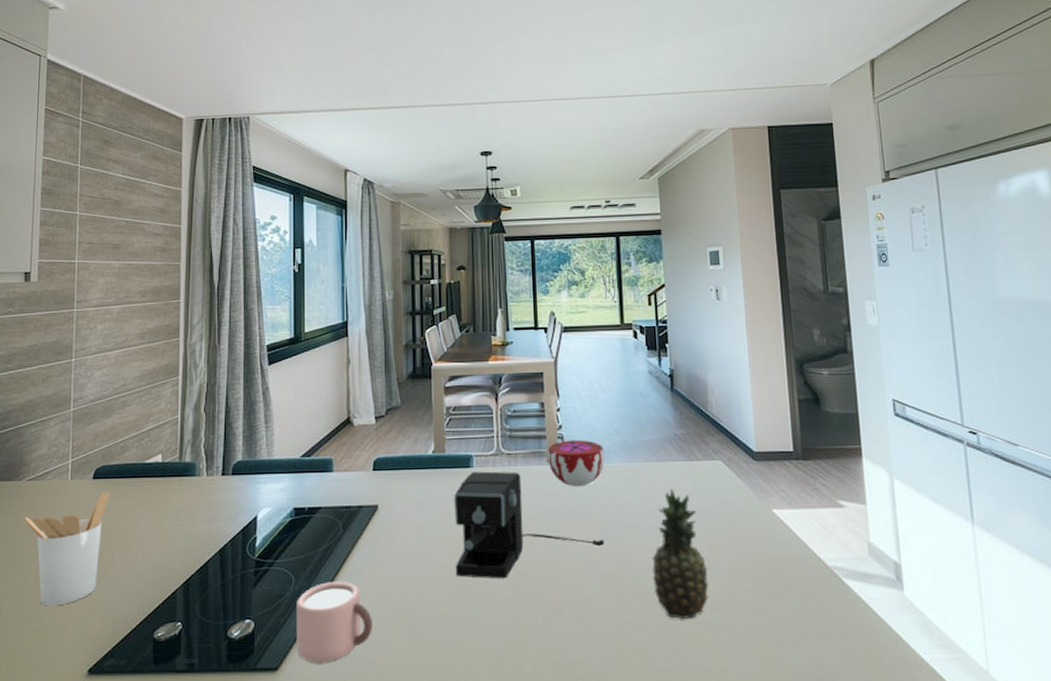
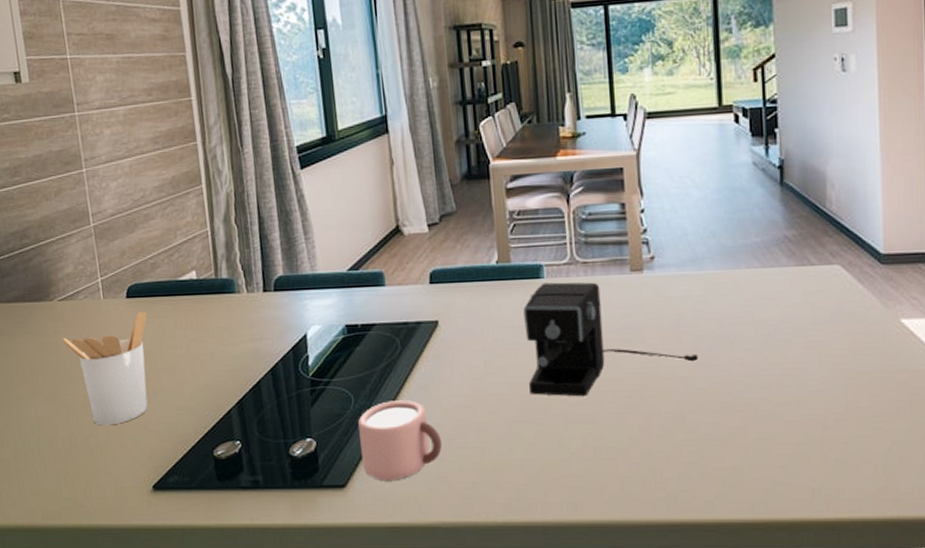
decorative bowl: present [547,439,605,487] -> none [630,244,699,298]
fruit: present [652,488,709,620] -> none [754,297,820,439]

